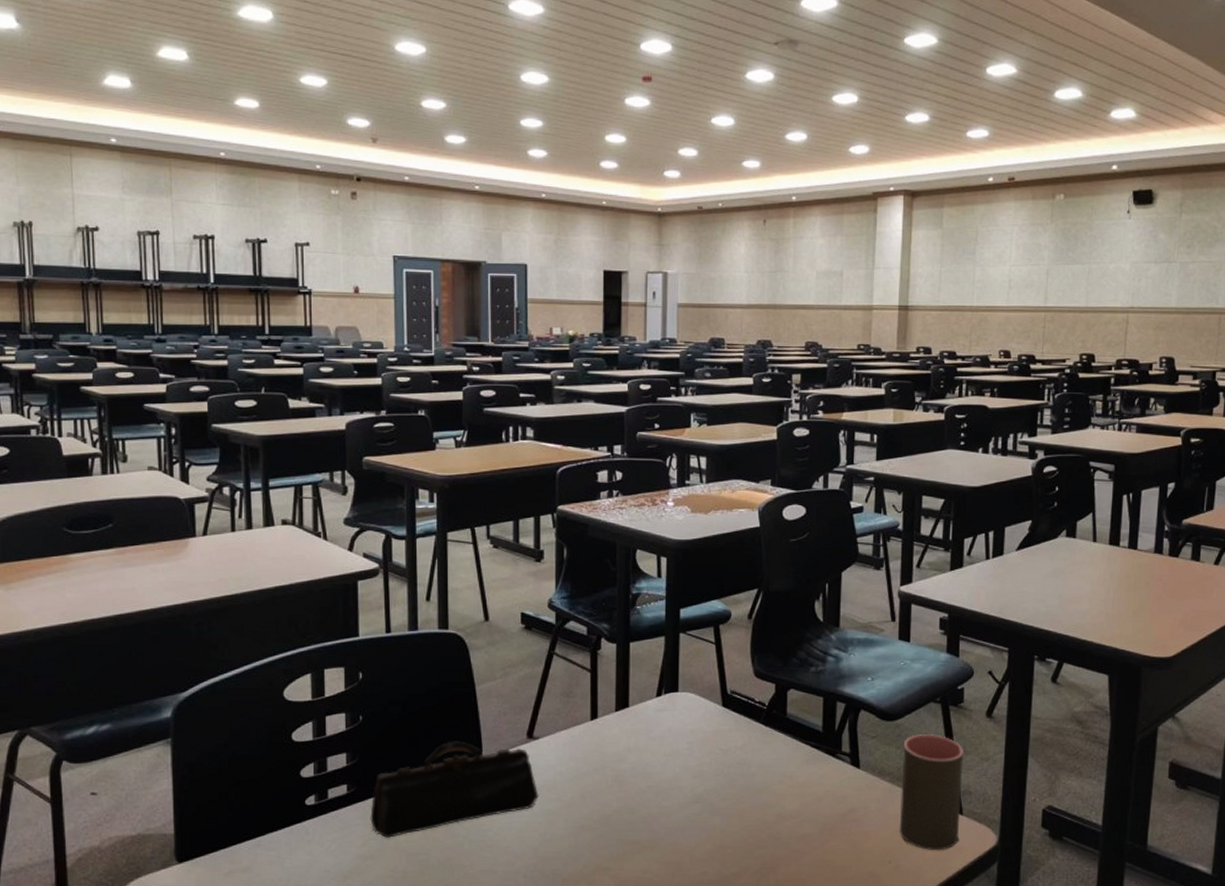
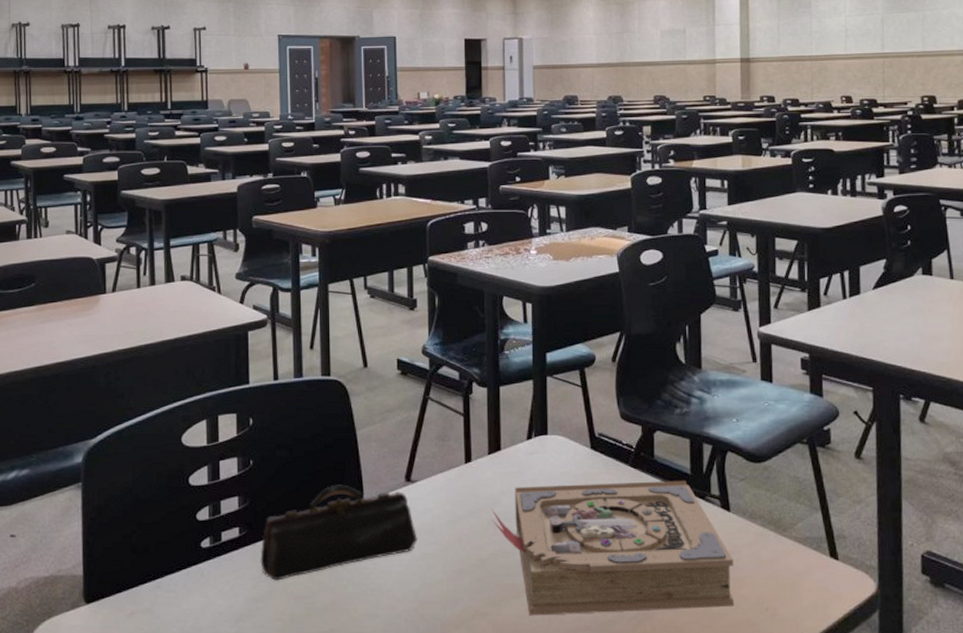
book: none [616,737,860,870] -> present [491,480,734,616]
cup: present [900,733,964,850] -> none [772,475,836,597]

